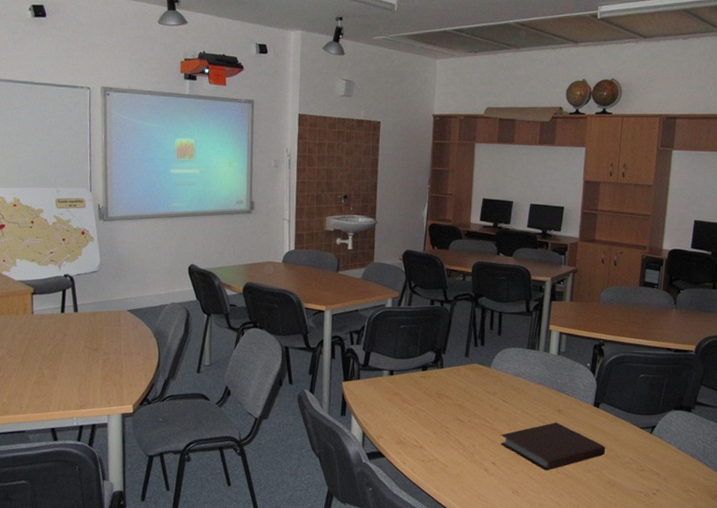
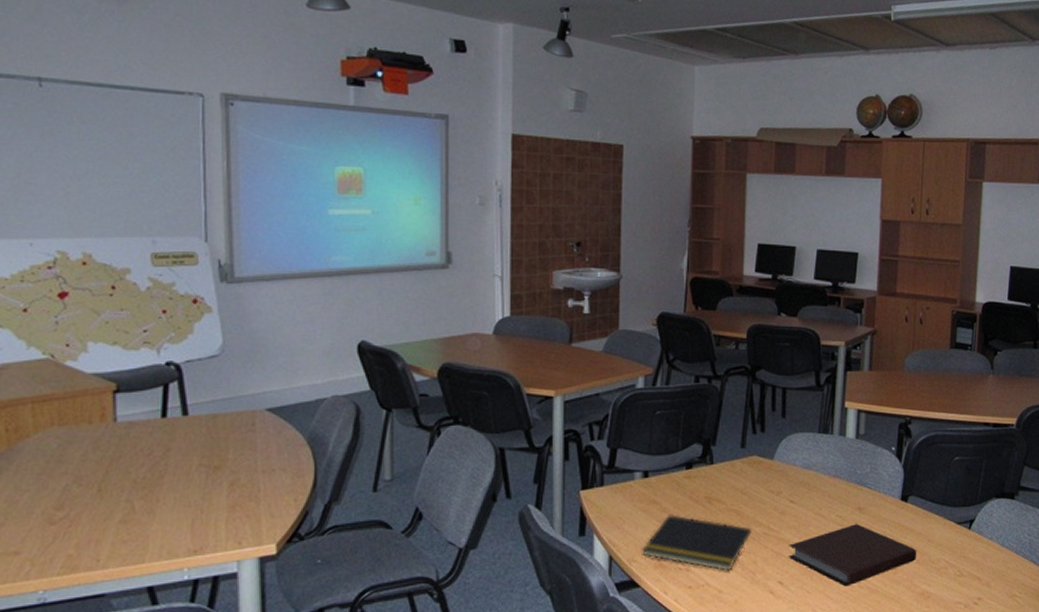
notepad: none [387,405,472,451] -> present [642,515,752,571]

